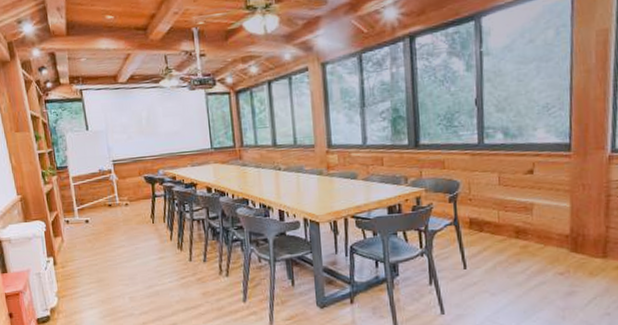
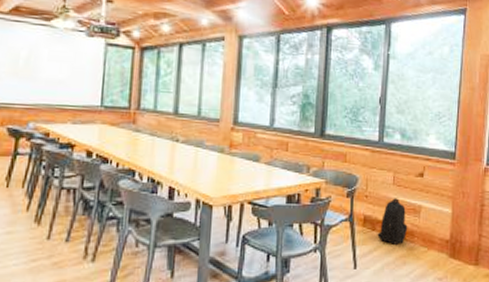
backpack: none [485,198,520,244] -> present [377,198,408,245]

